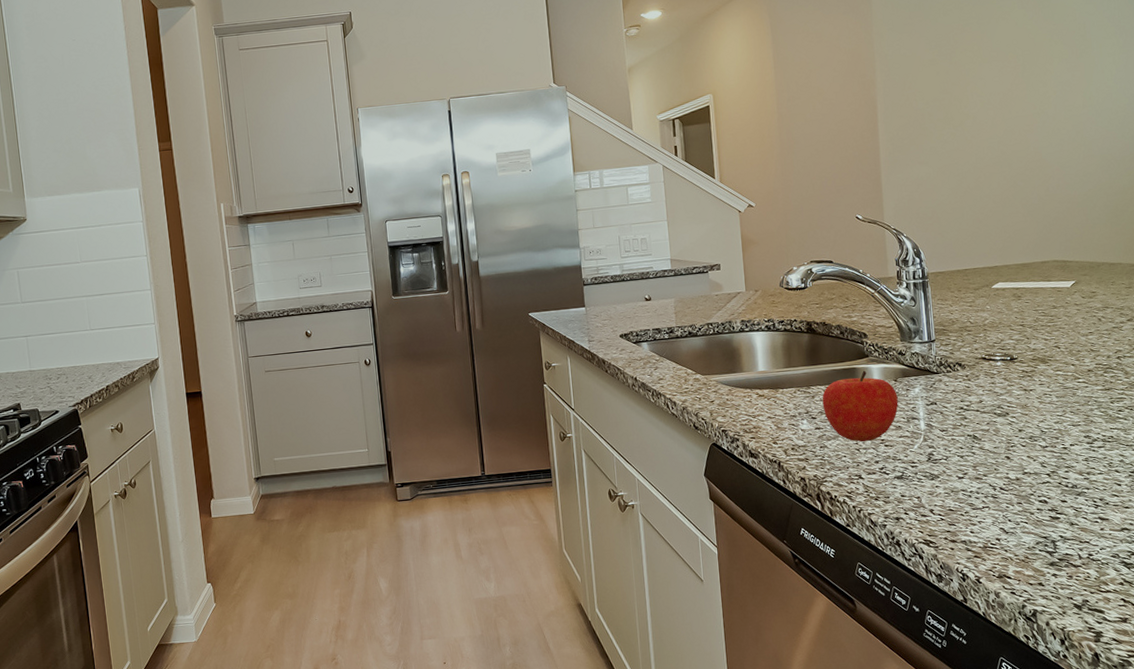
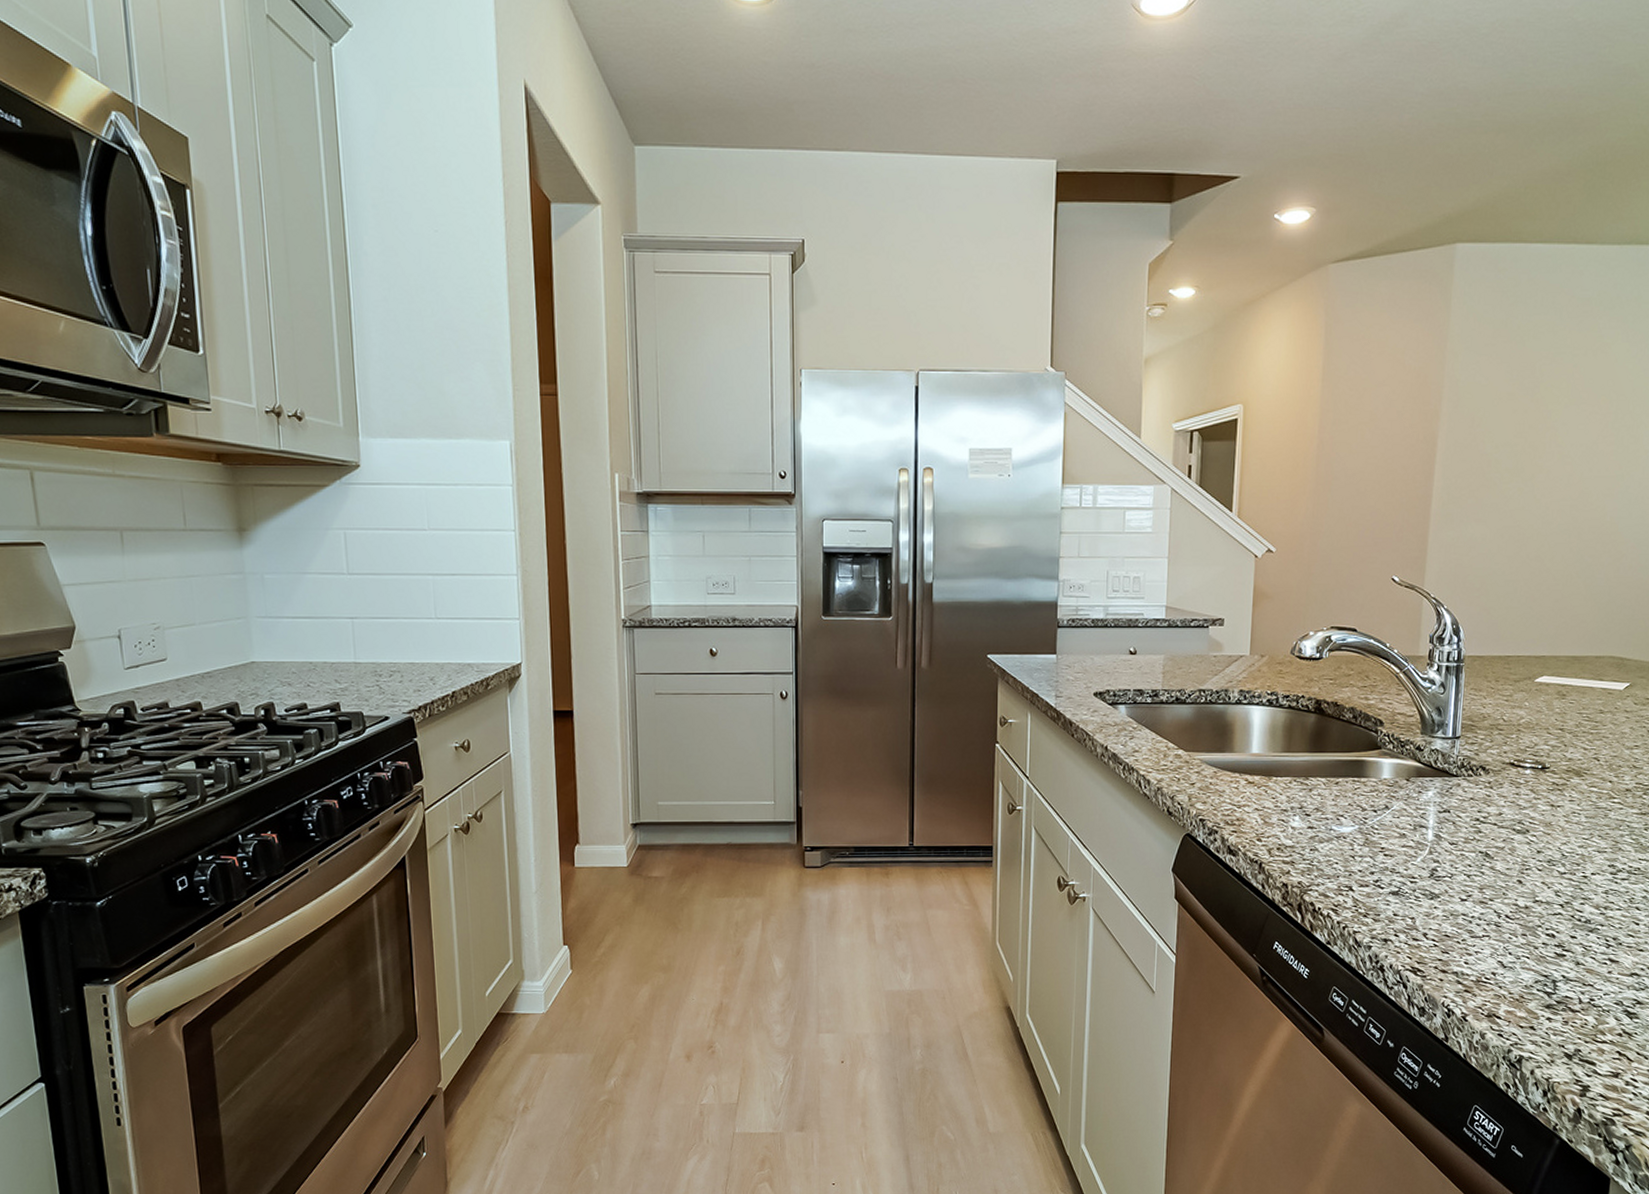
fruit: present [822,370,898,443] -> none [1320,764,1408,849]

